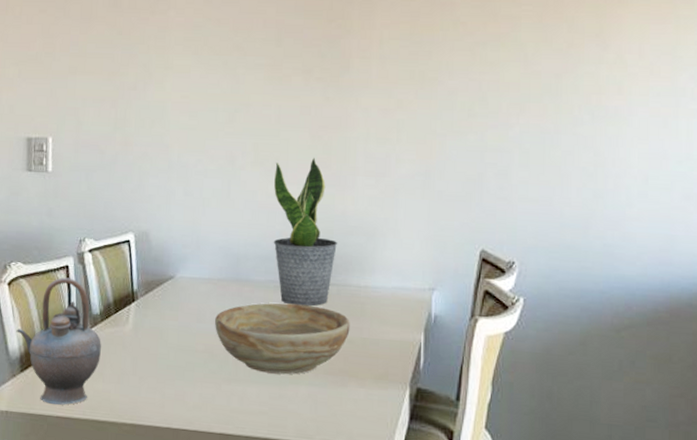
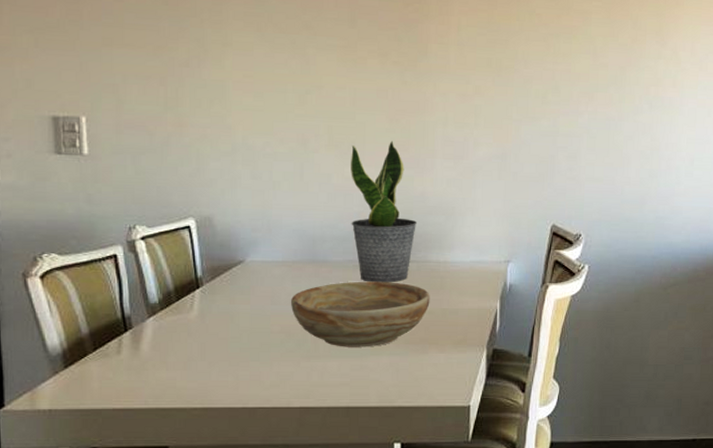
teapot: present [16,277,101,405] -> none [55,267,162,397]

